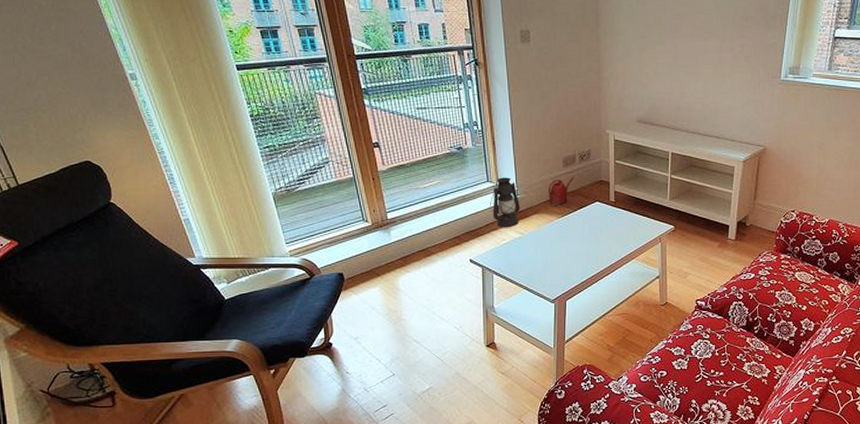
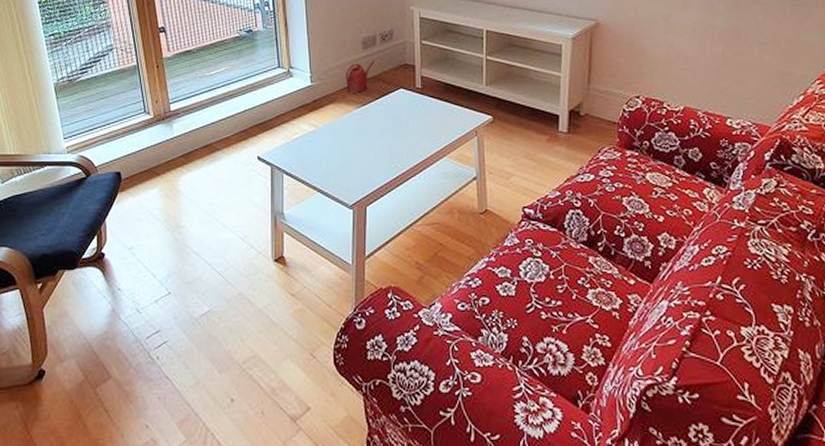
lantern: present [489,177,521,228] -> none [280,62,315,120]

